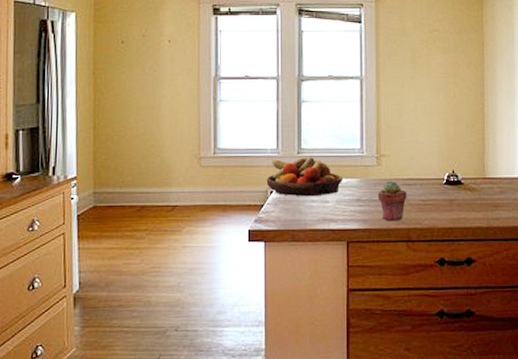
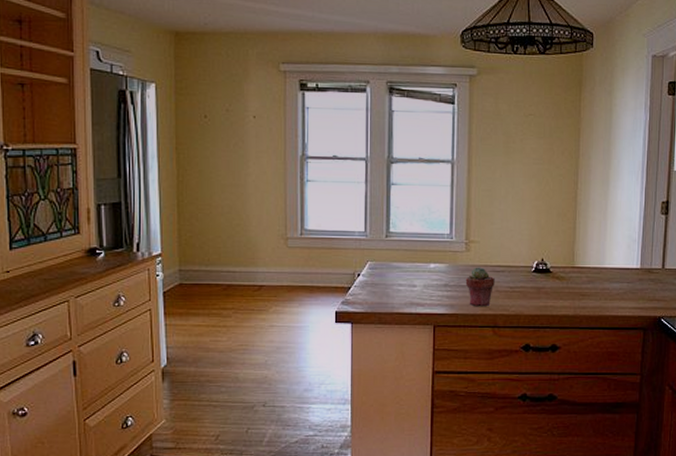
fruit bowl: present [266,157,342,197] -> none [353,241,430,281]

